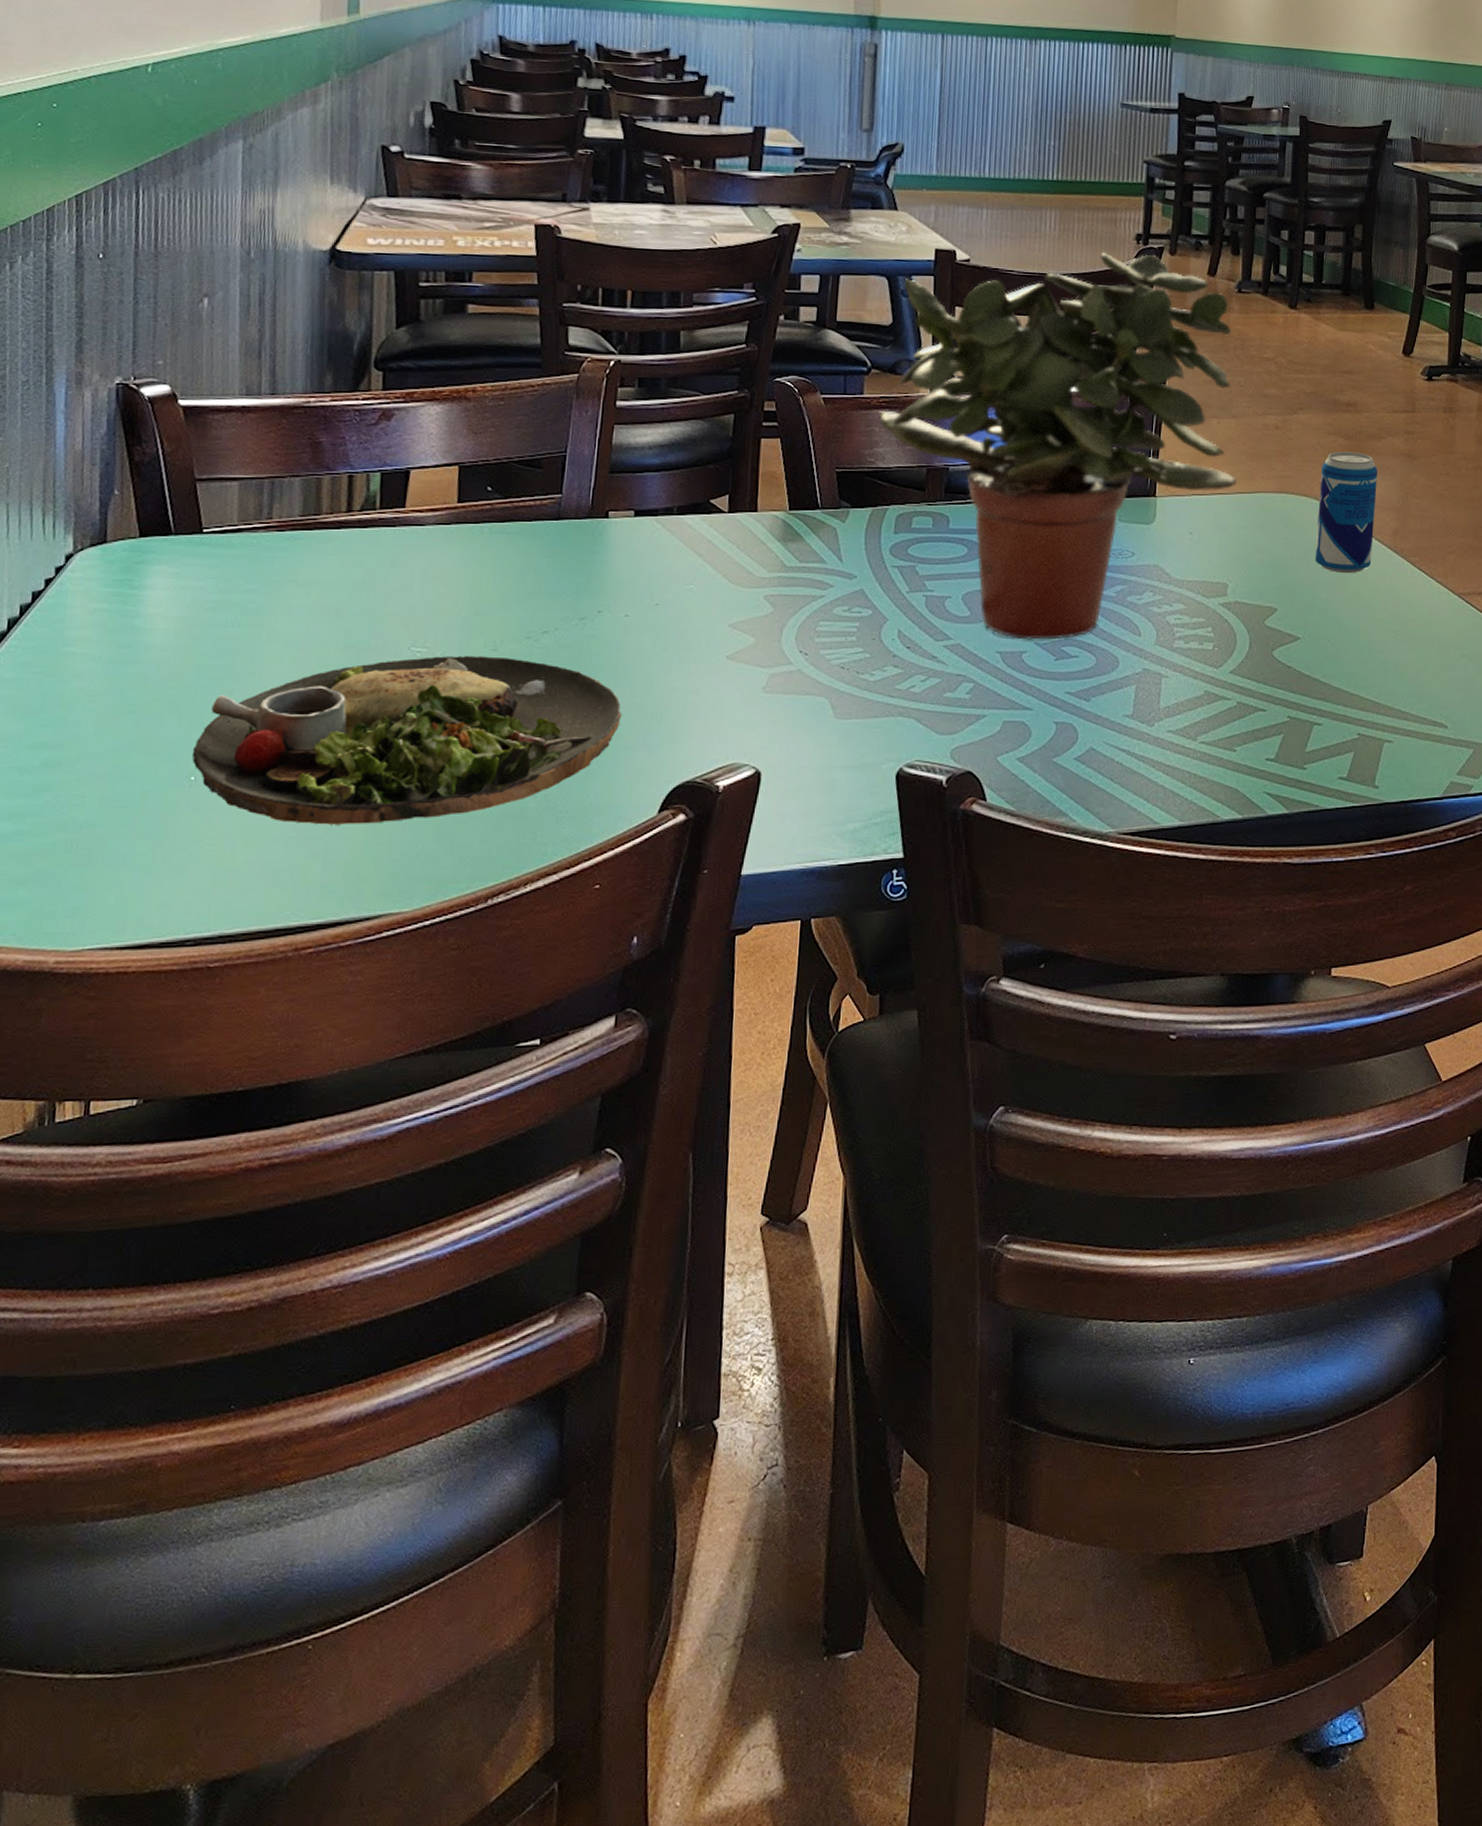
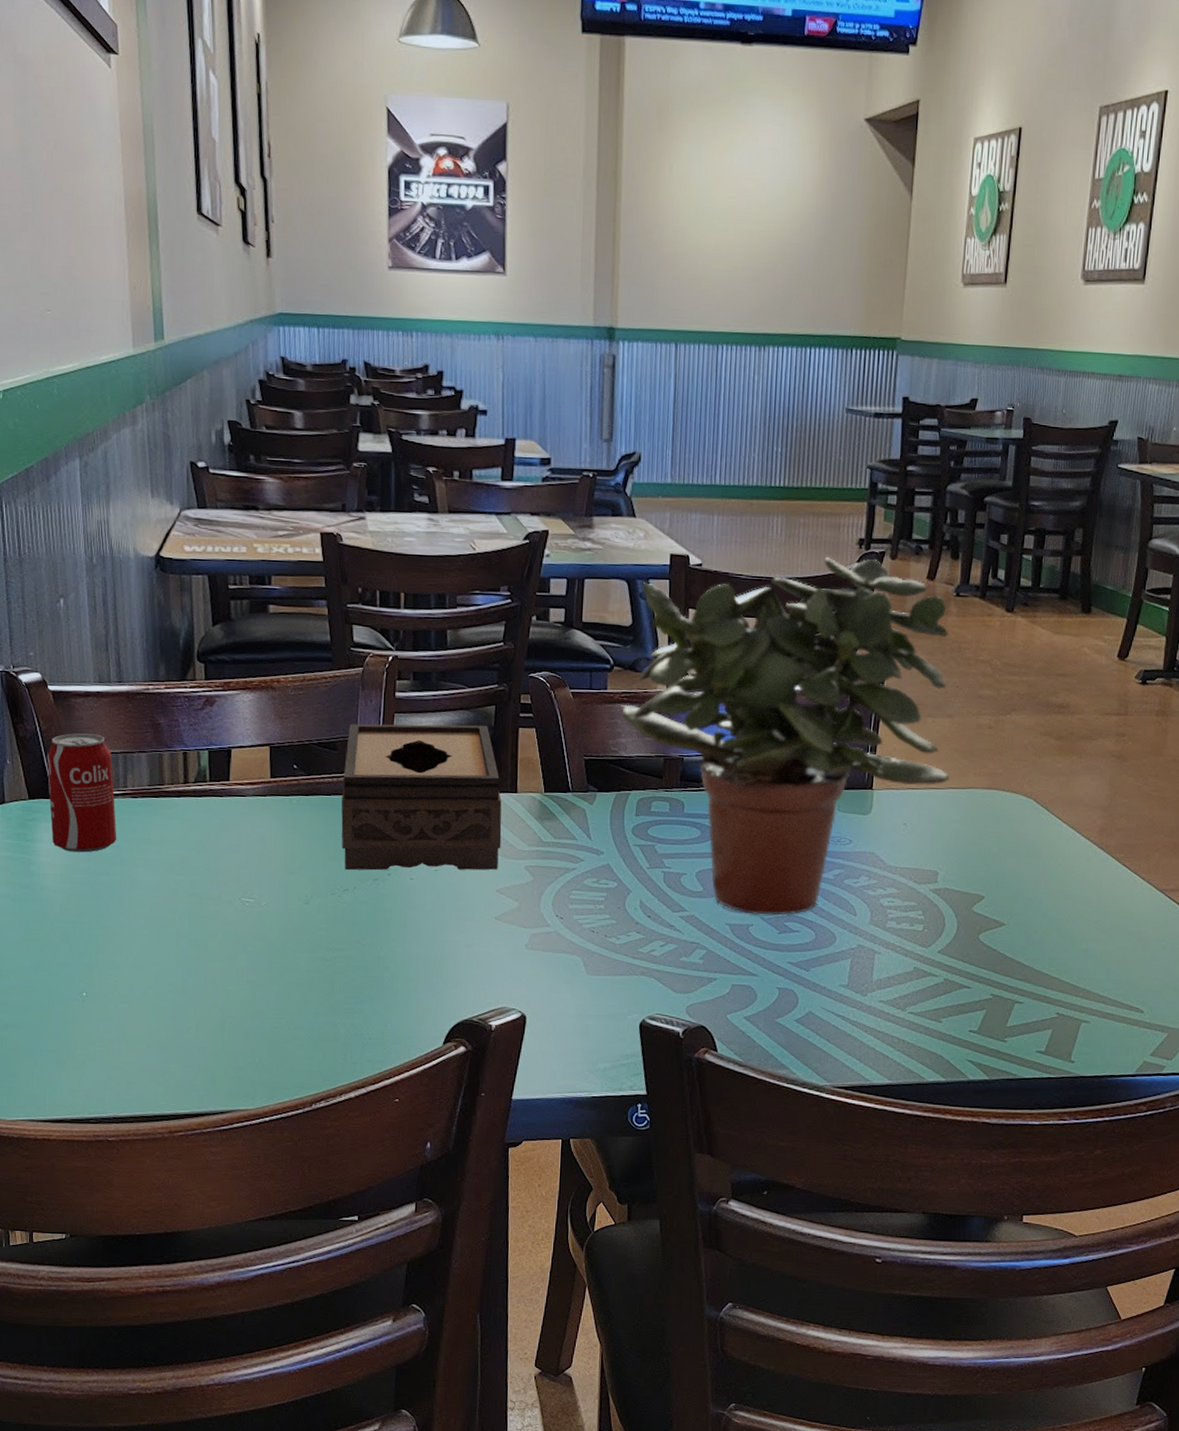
beverage can: none [166,456,256,600] -> present [46,733,117,853]
dinner plate: present [191,656,622,825] -> none [82,906,411,1039]
tissue box: none [542,436,739,609] -> present [341,724,502,871]
beverage can: present [1314,451,1377,574] -> none [1022,751,1087,867]

